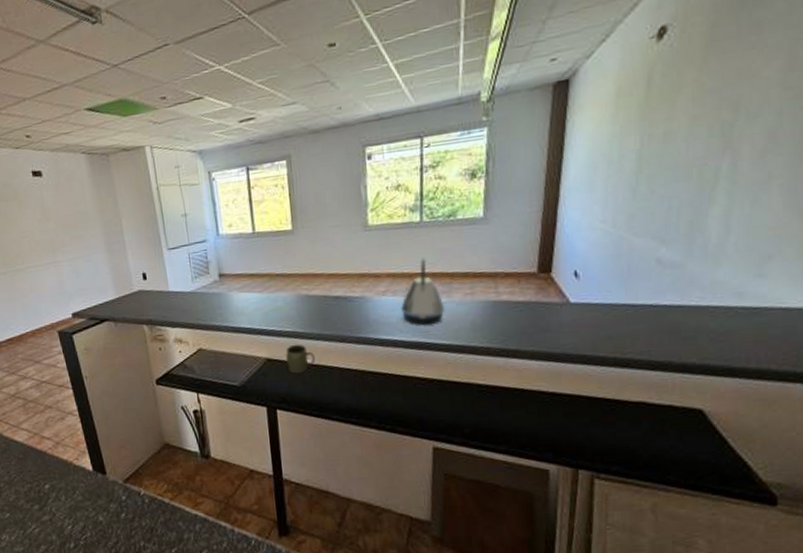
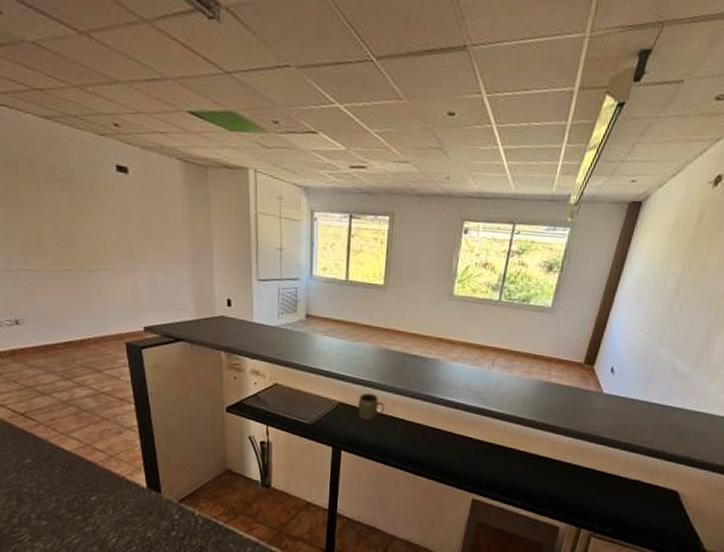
kettle: present [401,257,445,325] -> none [467,333,505,393]

